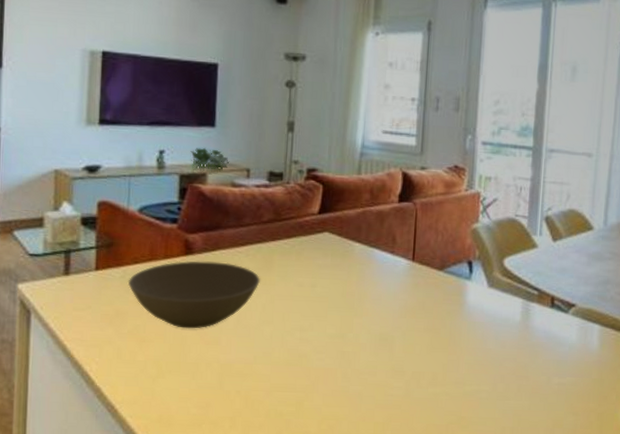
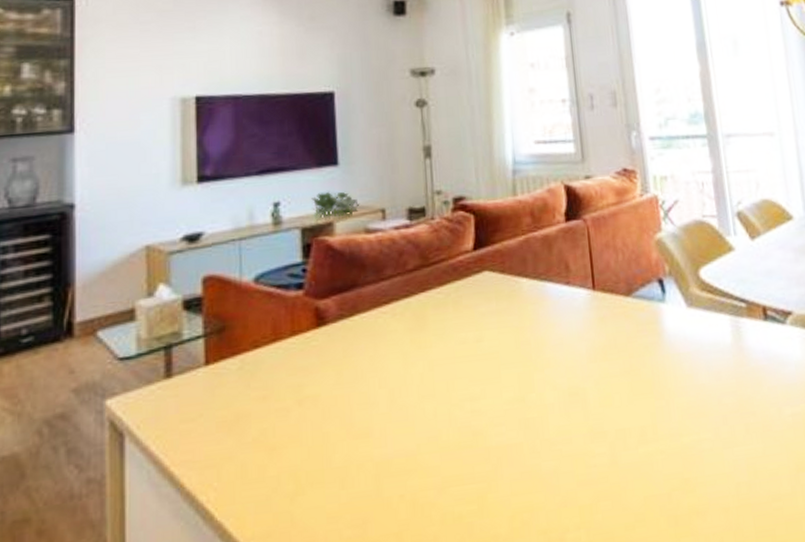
bowl: present [127,261,261,329] -> none [247,328,414,423]

